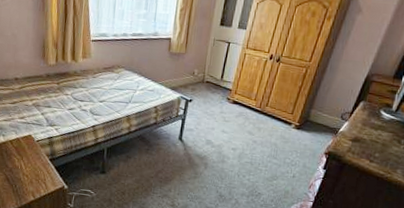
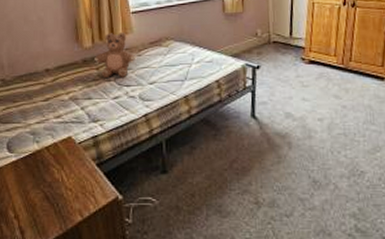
teddy bear: none [56,55,92,94] -> present [95,33,137,79]

